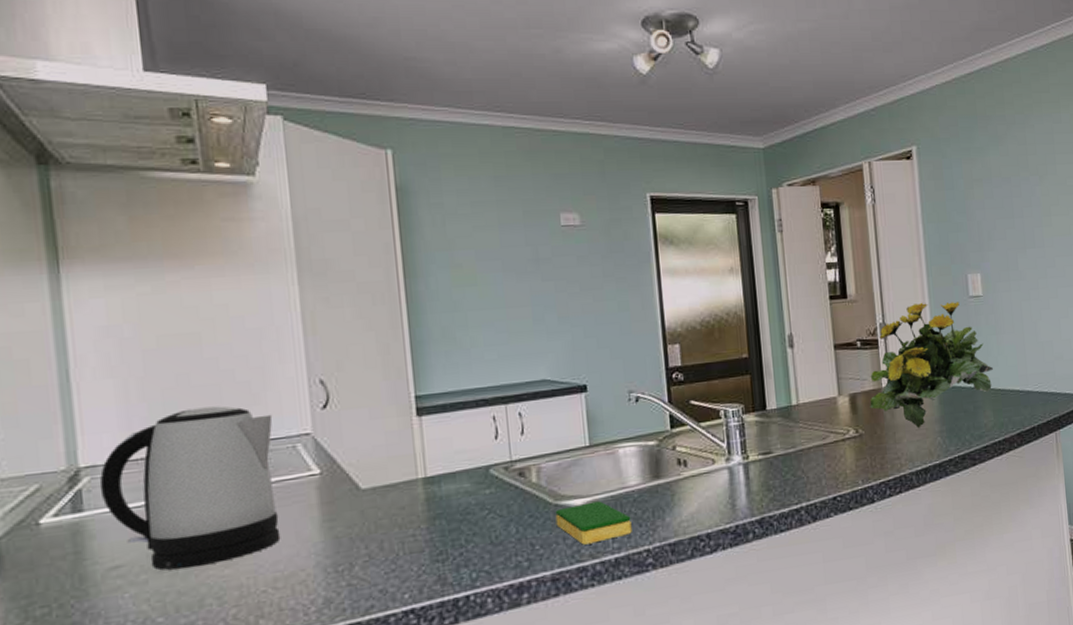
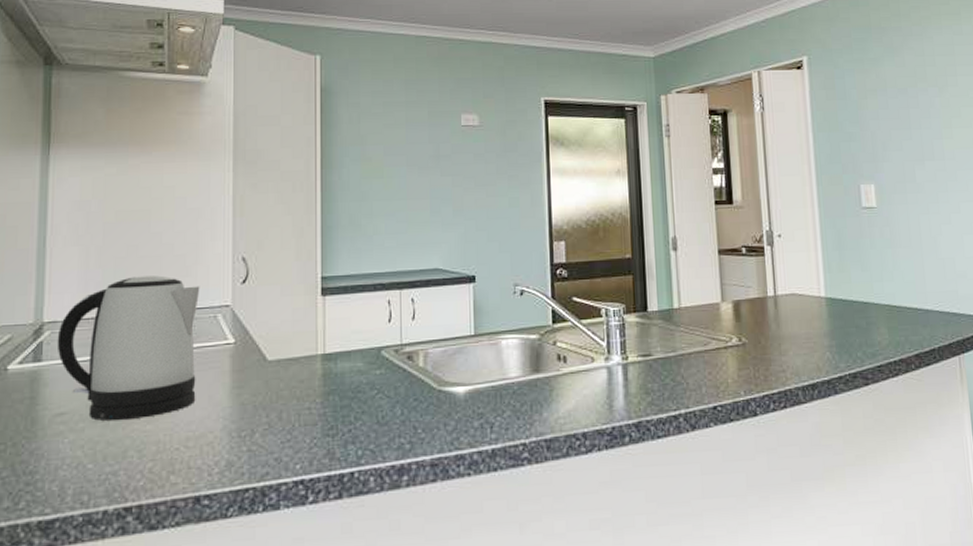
dish sponge: present [555,501,632,545] -> none [438,390,510,433]
flowering plant: present [870,302,993,428] -> none [754,211,888,341]

